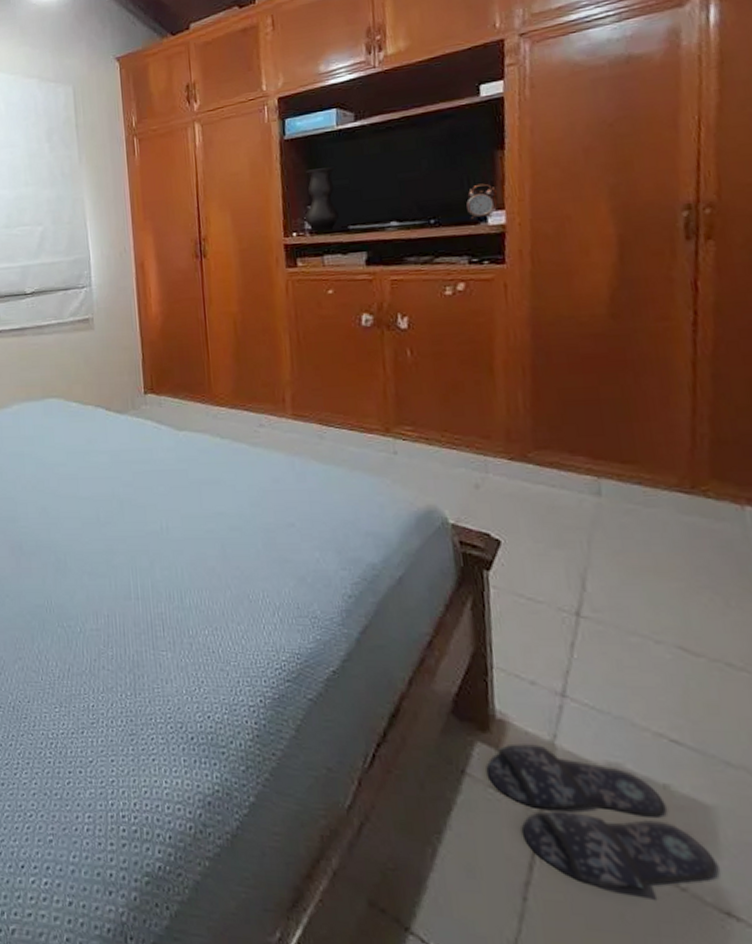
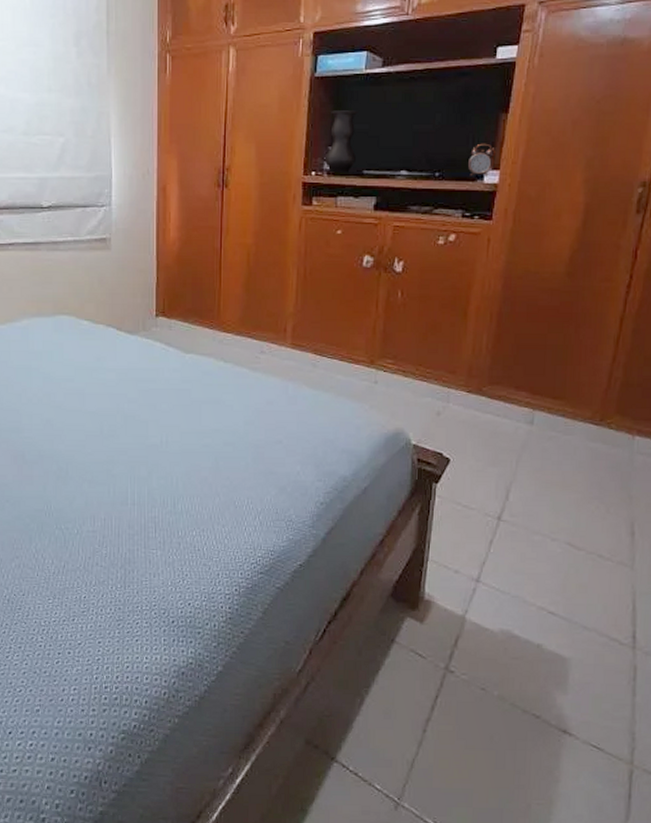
slippers: present [486,743,717,890] -> none [411,618,563,720]

